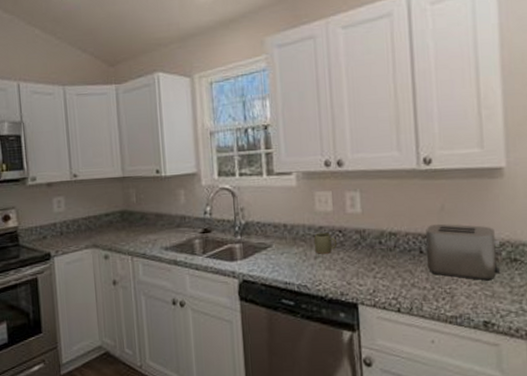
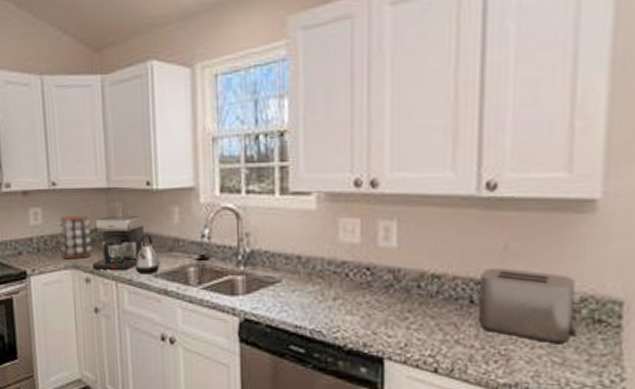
spice rack: none [80,199,110,240] -> present [59,213,93,260]
coffee maker: none [110,198,157,247] -> present [92,215,145,270]
kettle: none [147,213,170,248] -> present [134,233,160,274]
mug: present [313,232,338,254] -> none [333,269,364,295]

